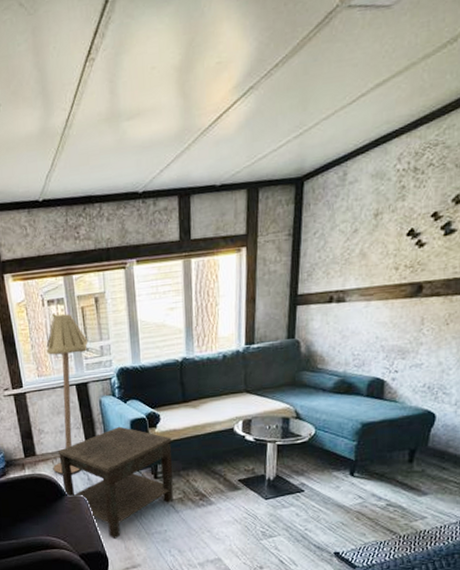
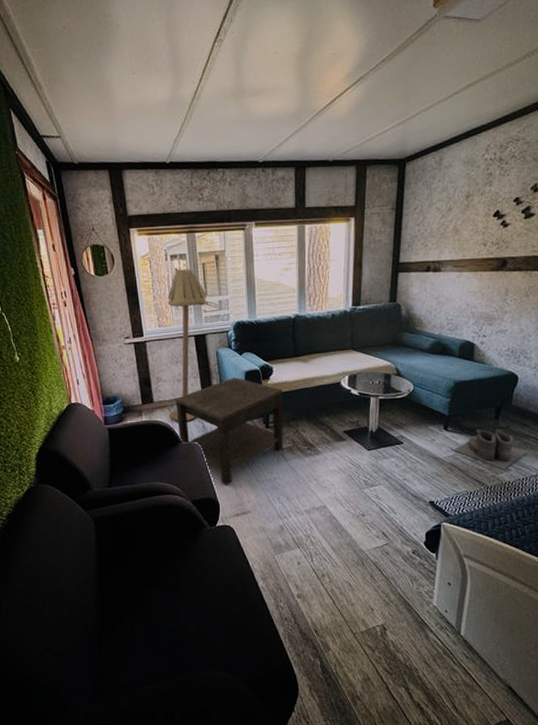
boots: none [361,473,446,518] -> present [453,429,528,470]

